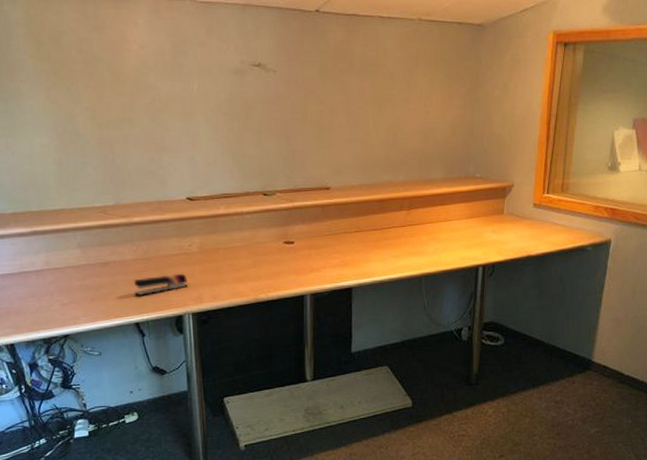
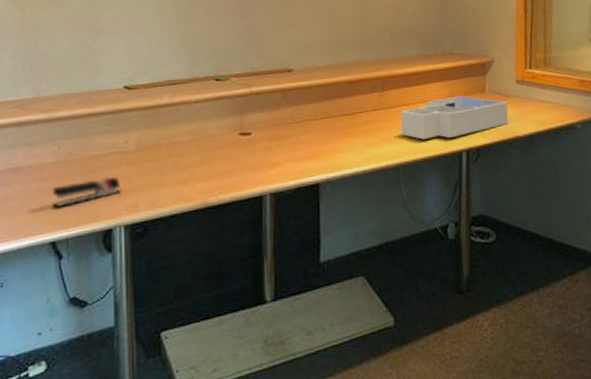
desk organizer: none [424,216,524,254] -> present [400,95,508,140]

